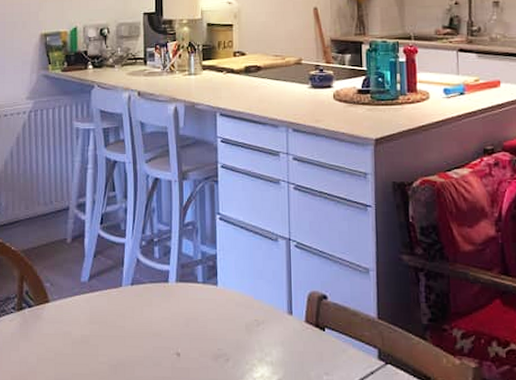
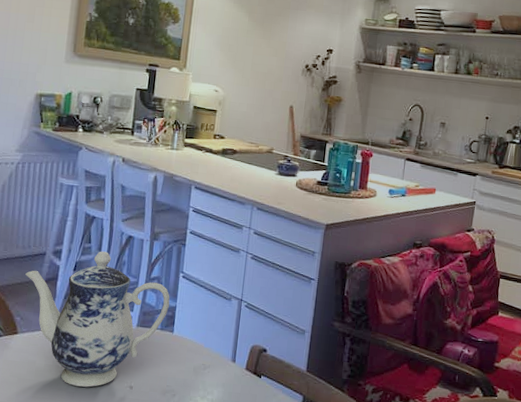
teapot: none [50,199,209,358] -> present [25,251,170,387]

